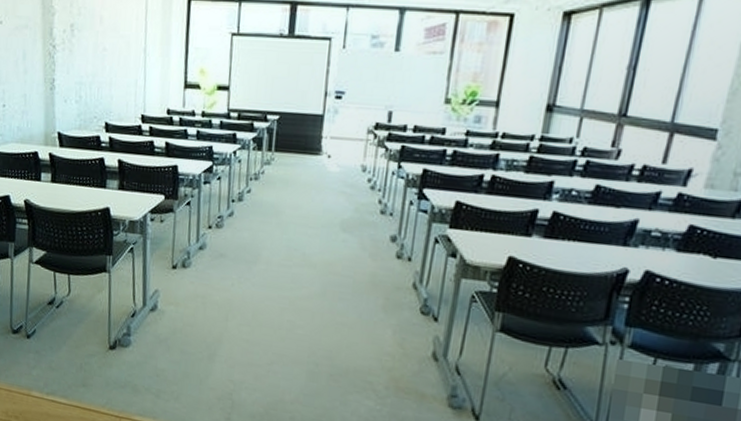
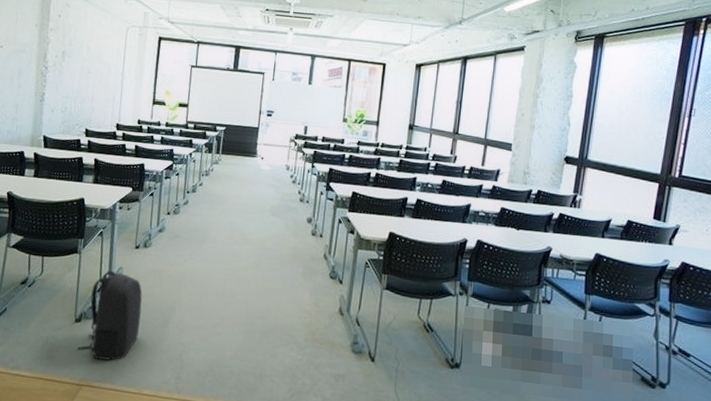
backpack: none [114,293,183,394] -> present [77,270,143,361]

